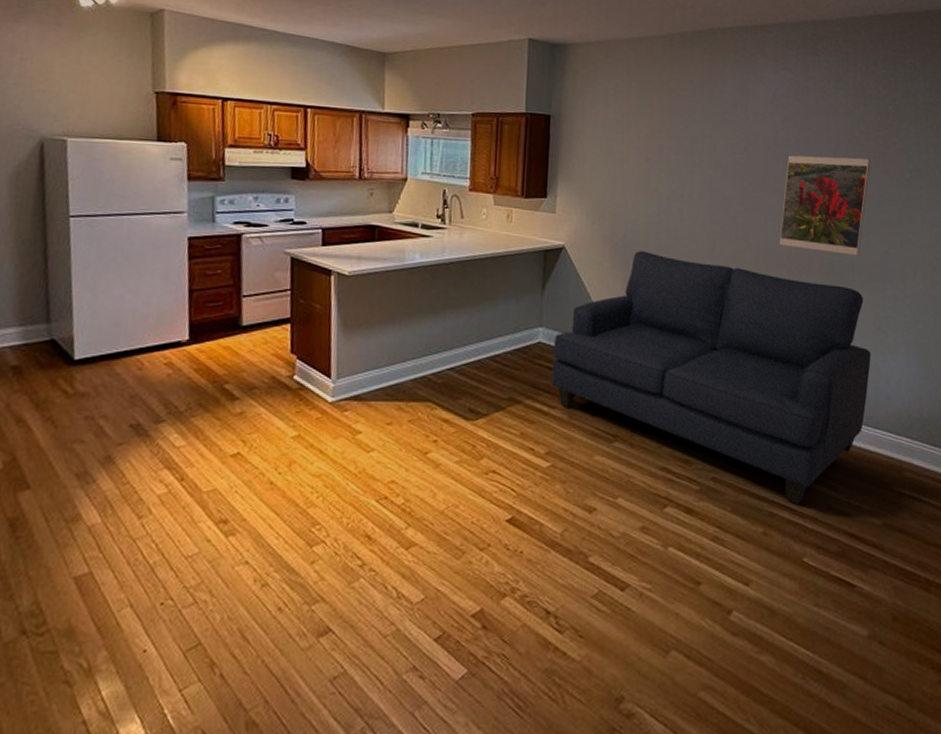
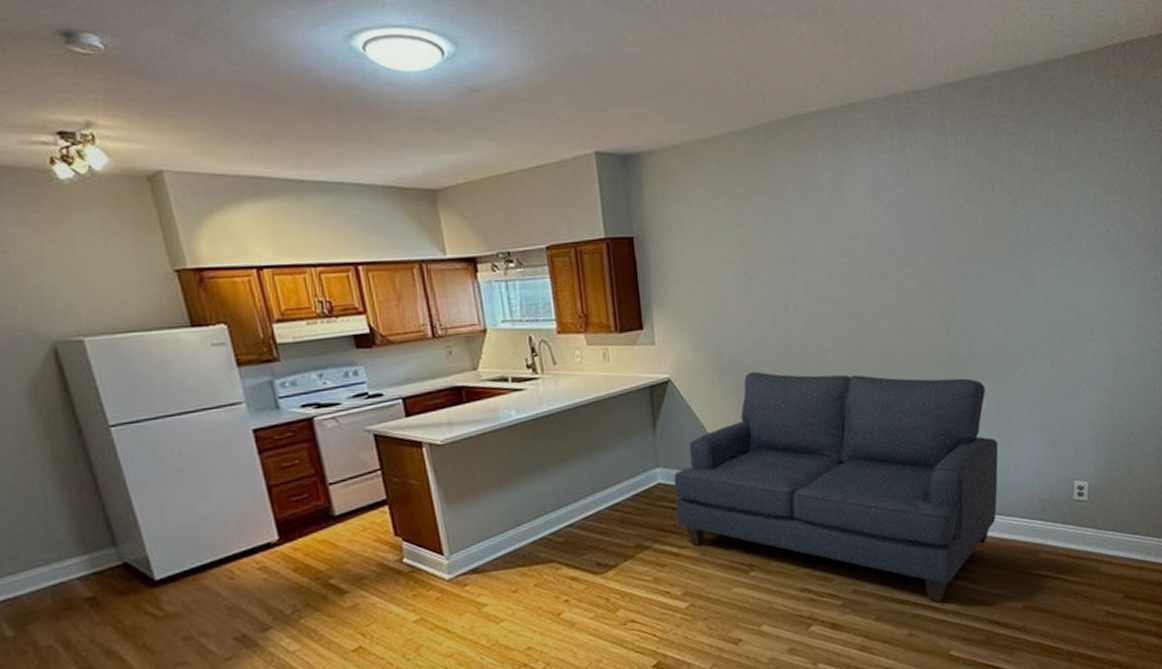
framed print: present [779,155,871,256] -> none [893,239,980,346]

